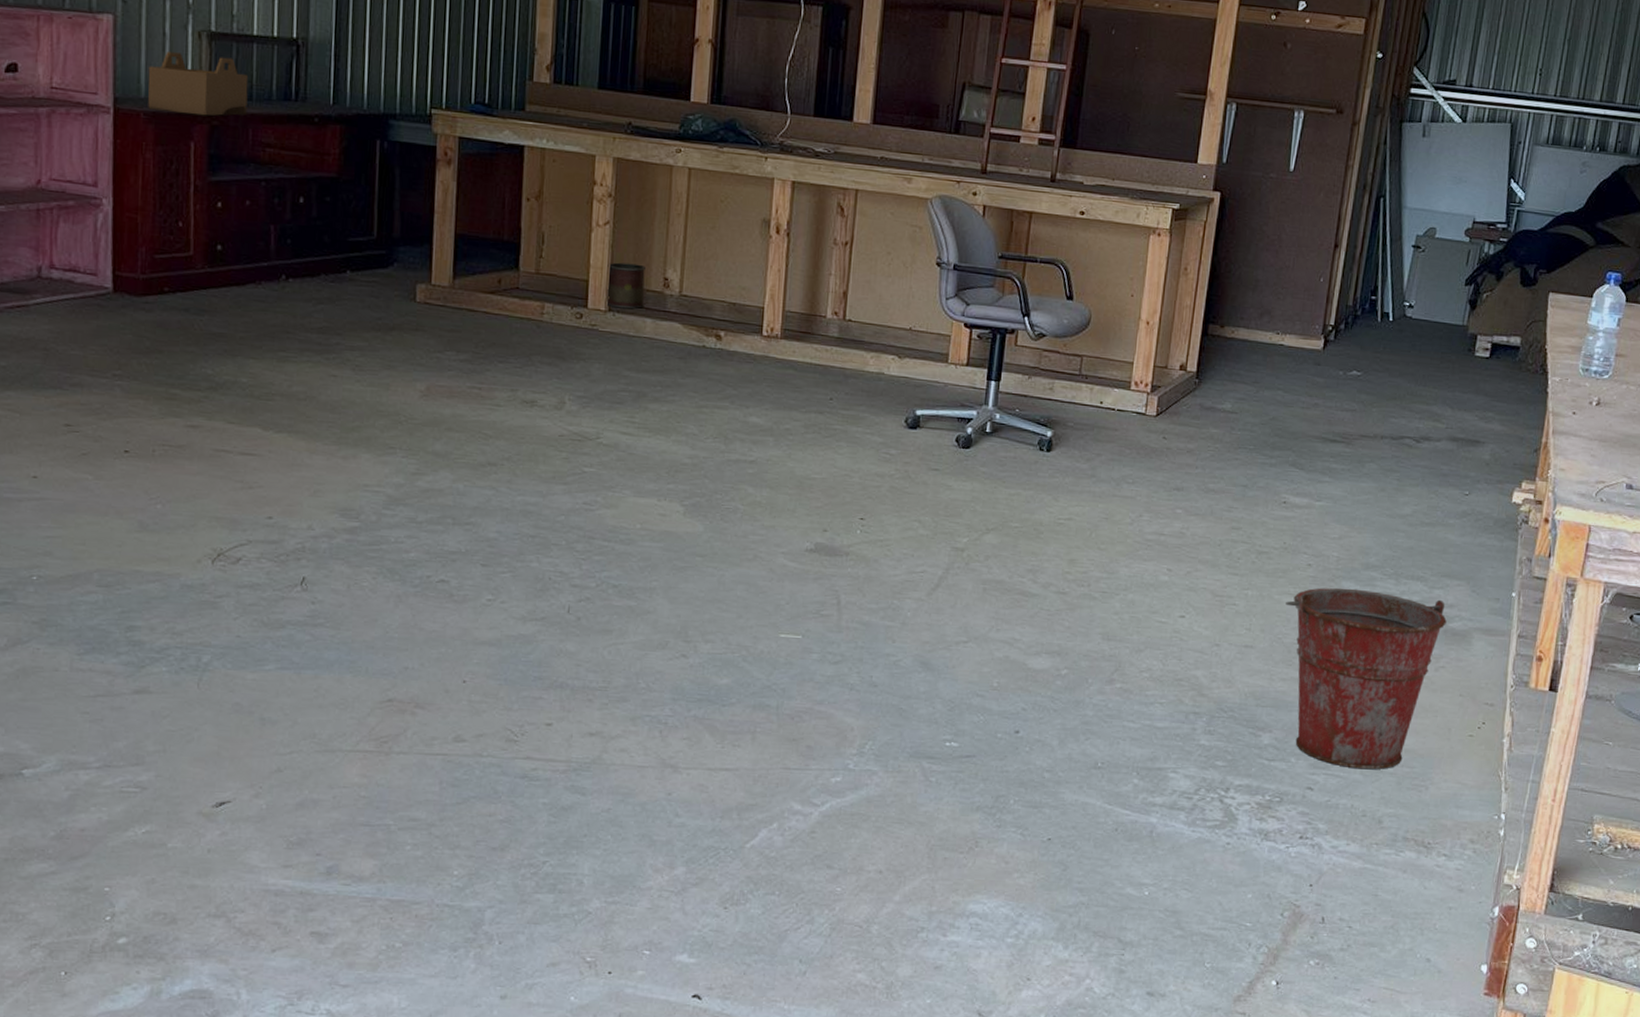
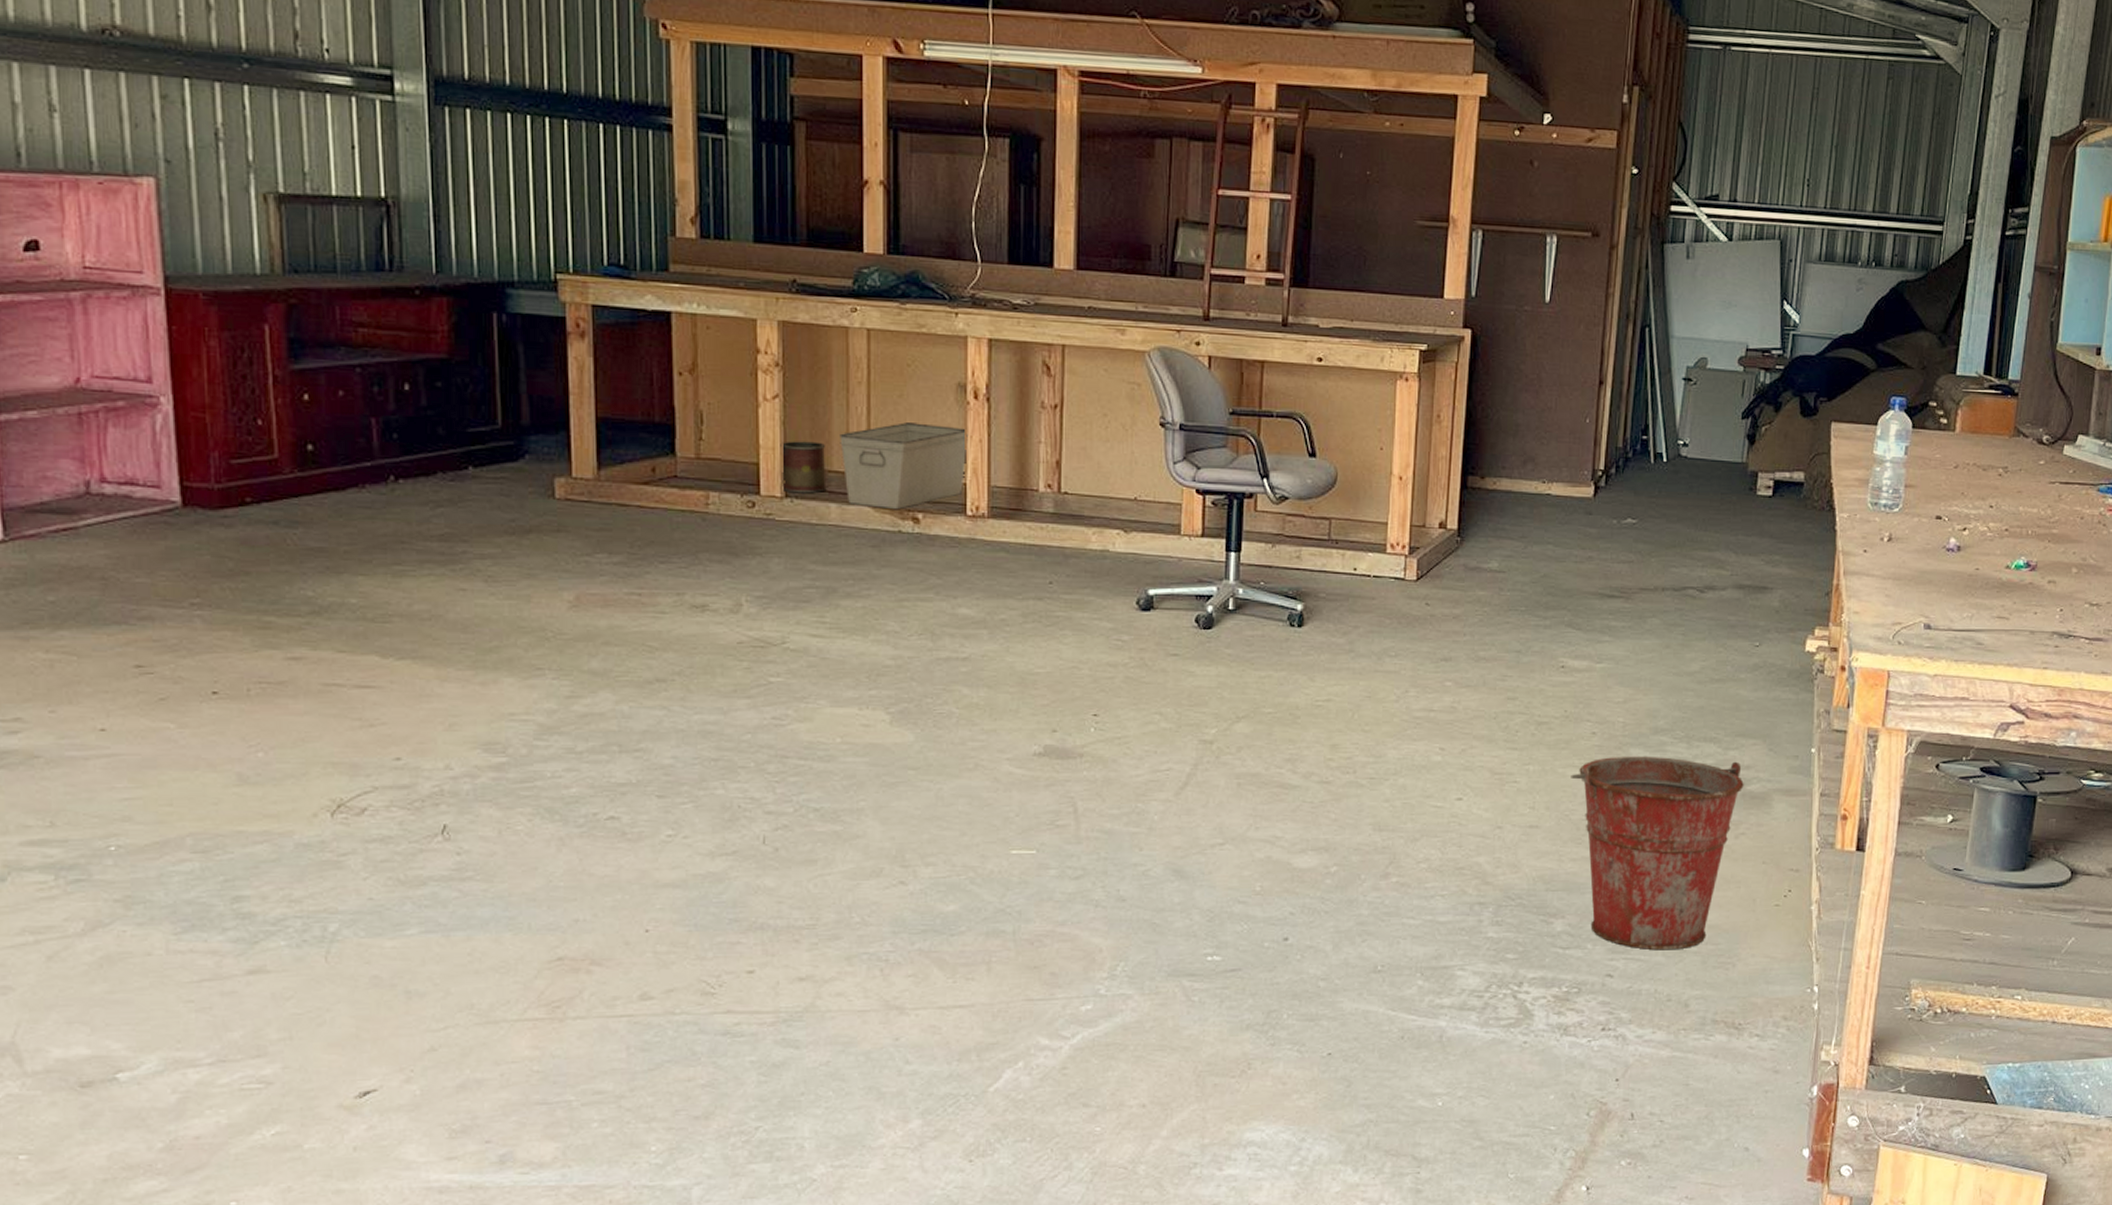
tool box: present [148,51,249,116] -> none [204,219,331,294]
storage bin: none [658,251,769,327] -> present [840,422,968,509]

